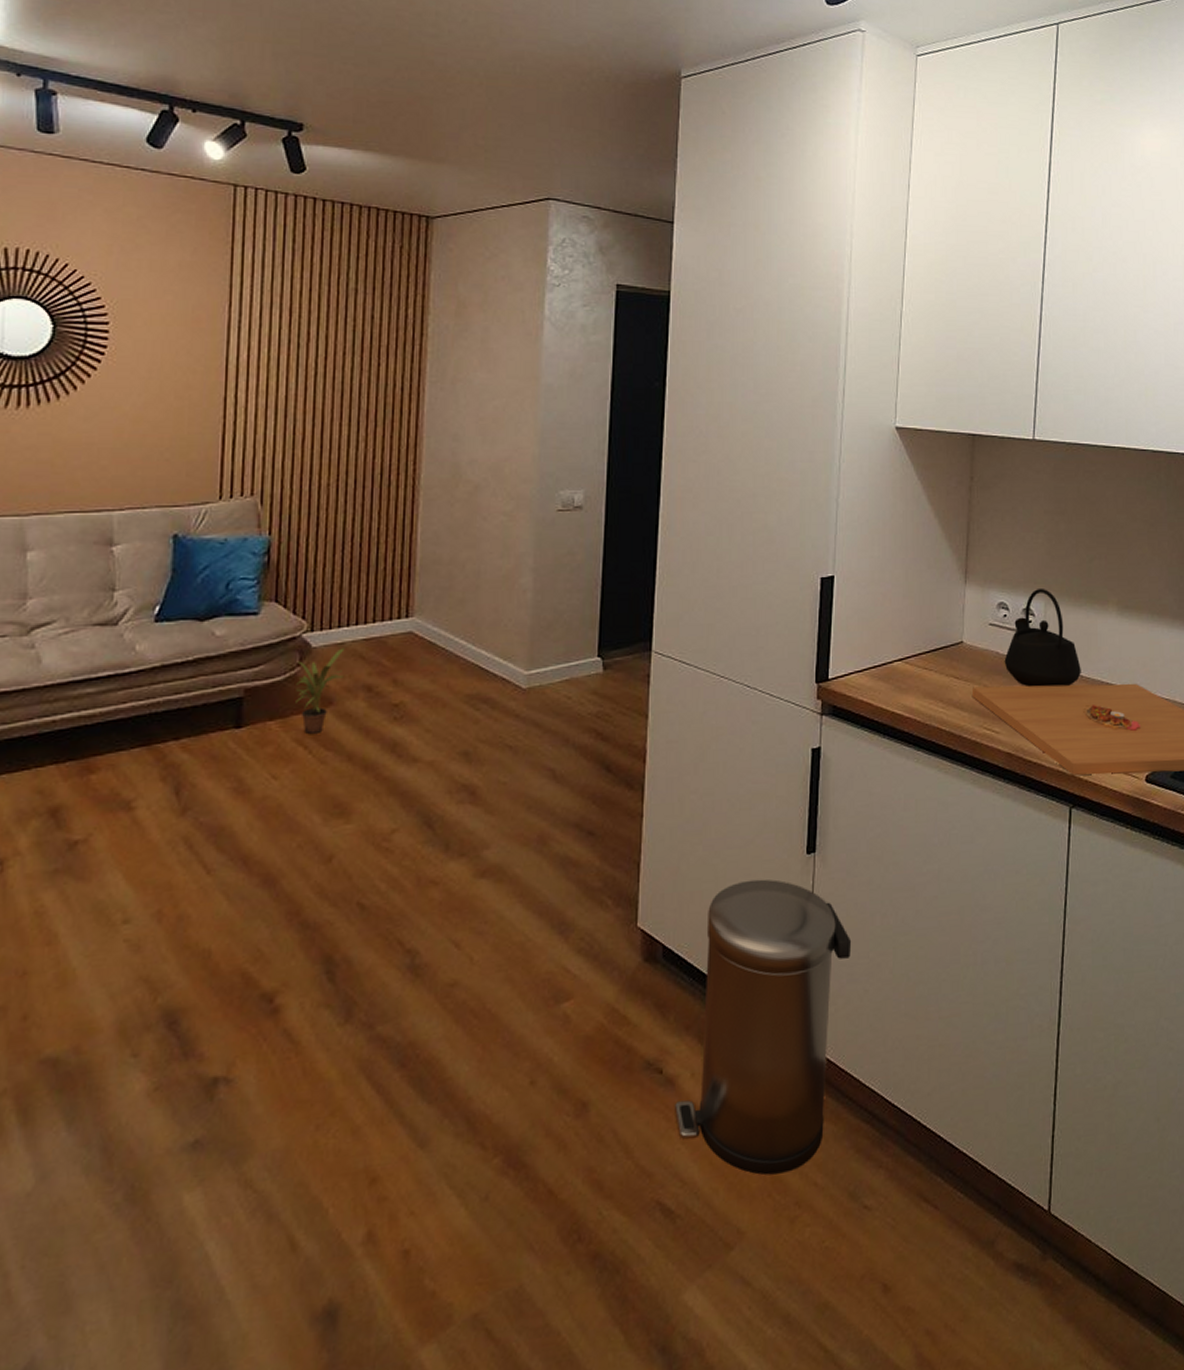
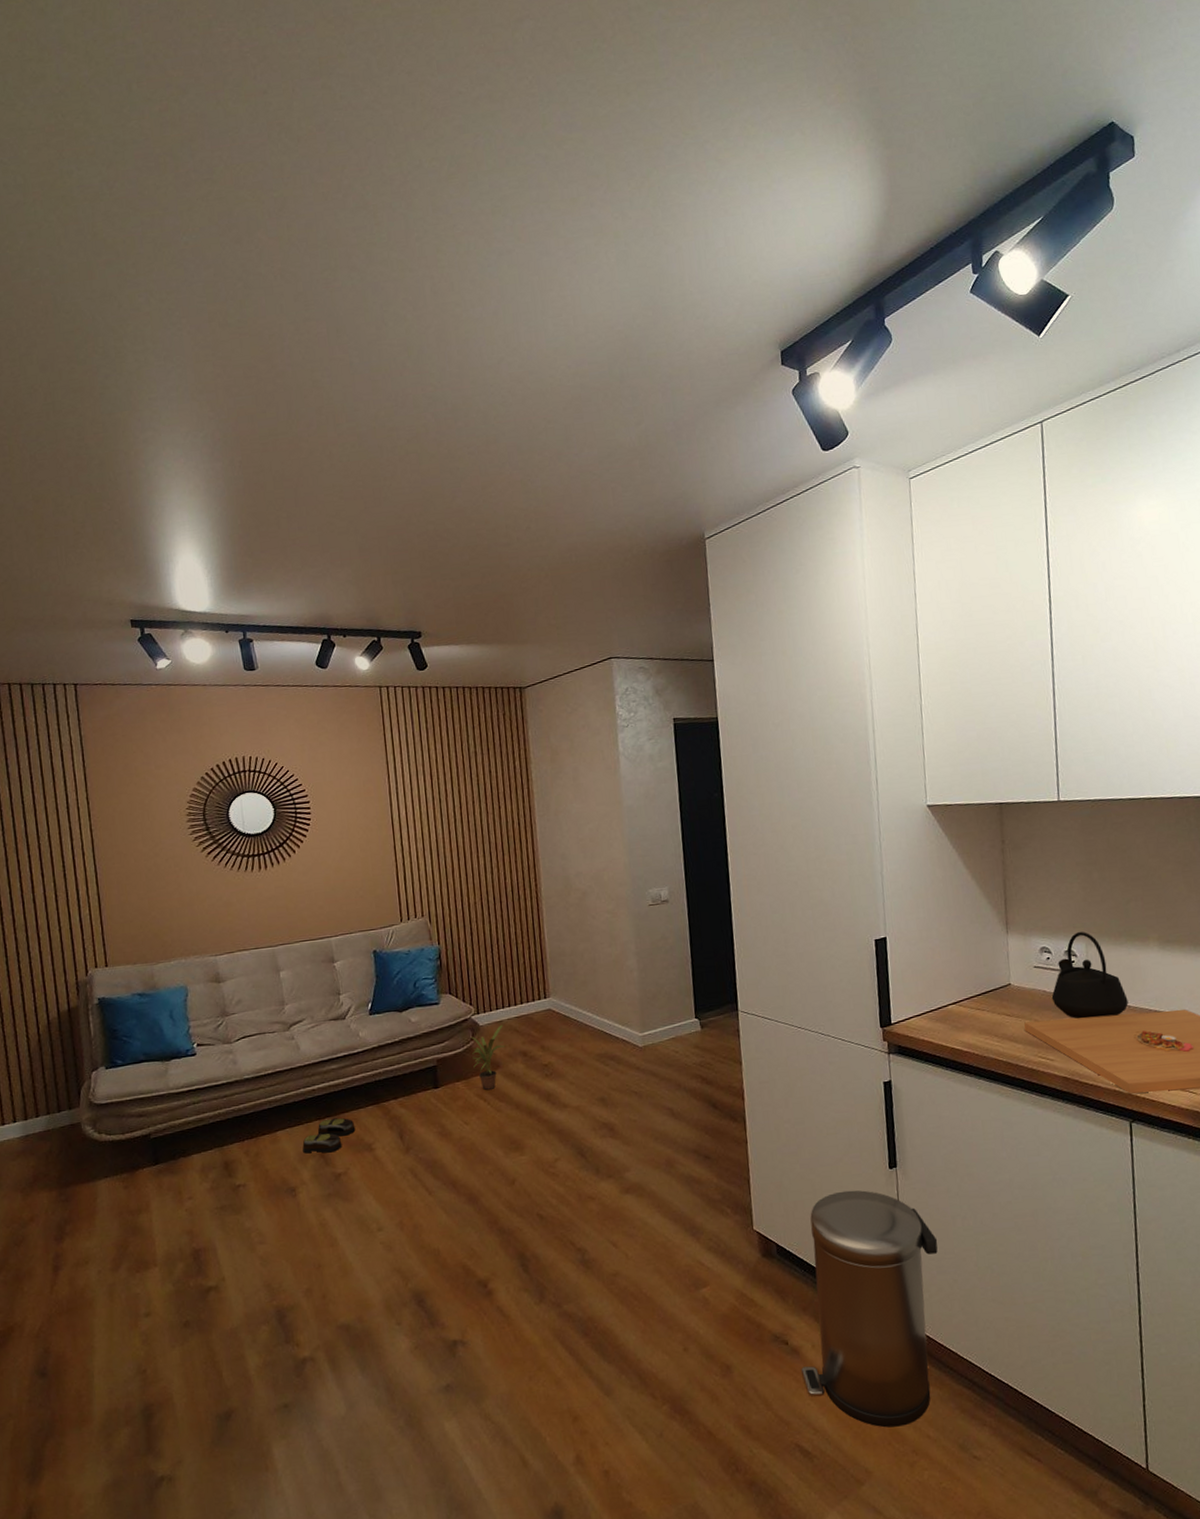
slippers: none [24,762,110,812] -> present [302,1117,356,1154]

